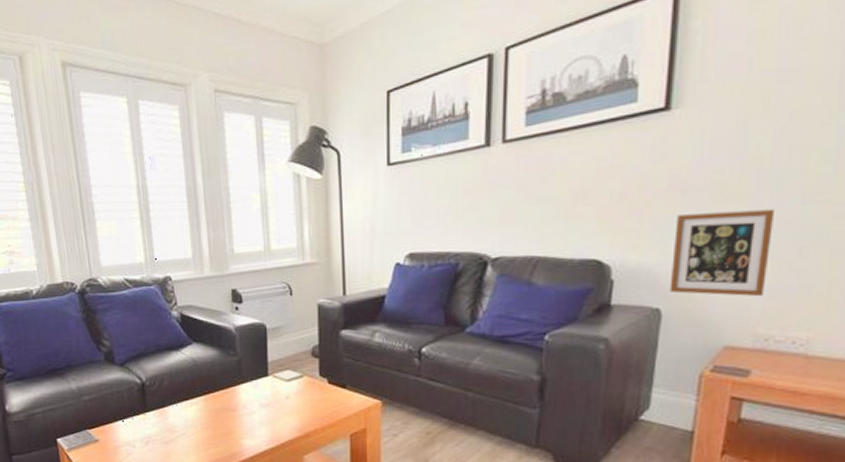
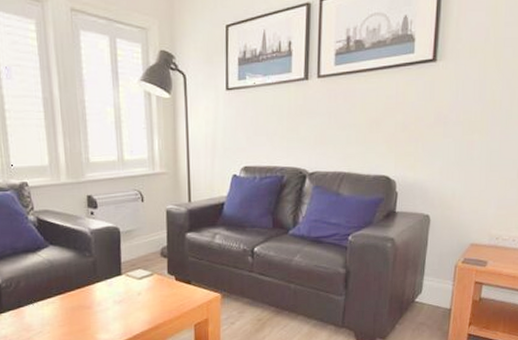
picture frame: present [669,209,776,297] -> none [435,141,503,207]

